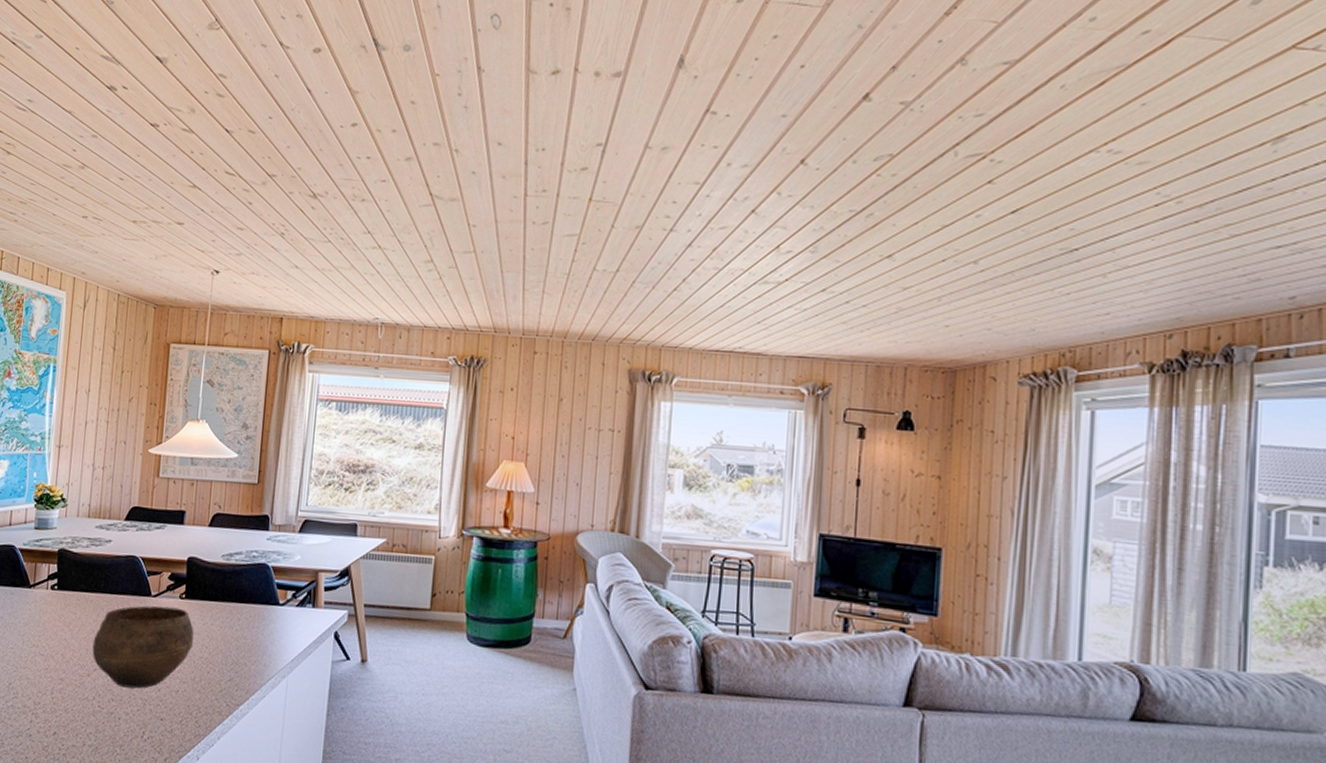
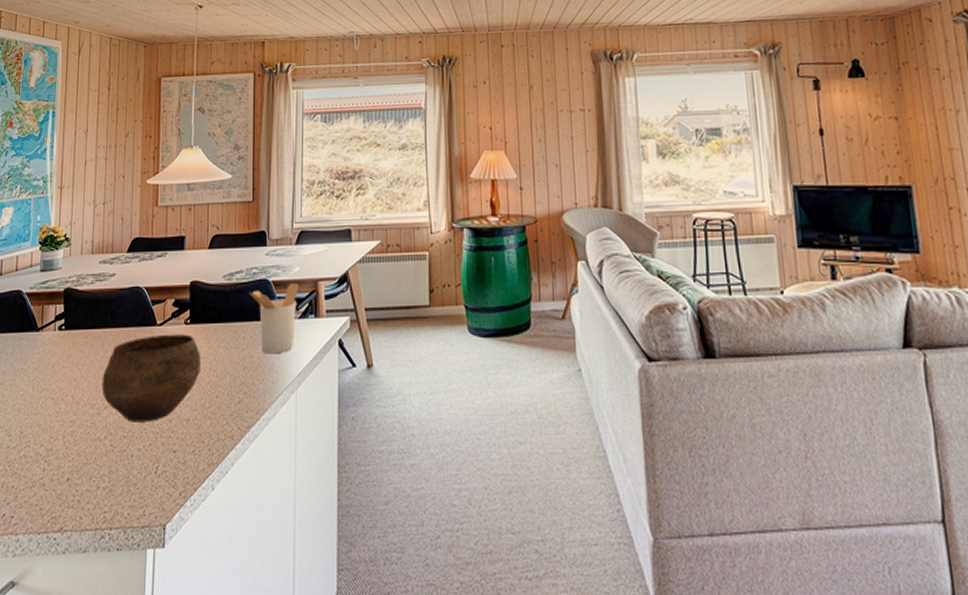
utensil holder: none [248,571,299,639] -> present [250,283,299,354]

